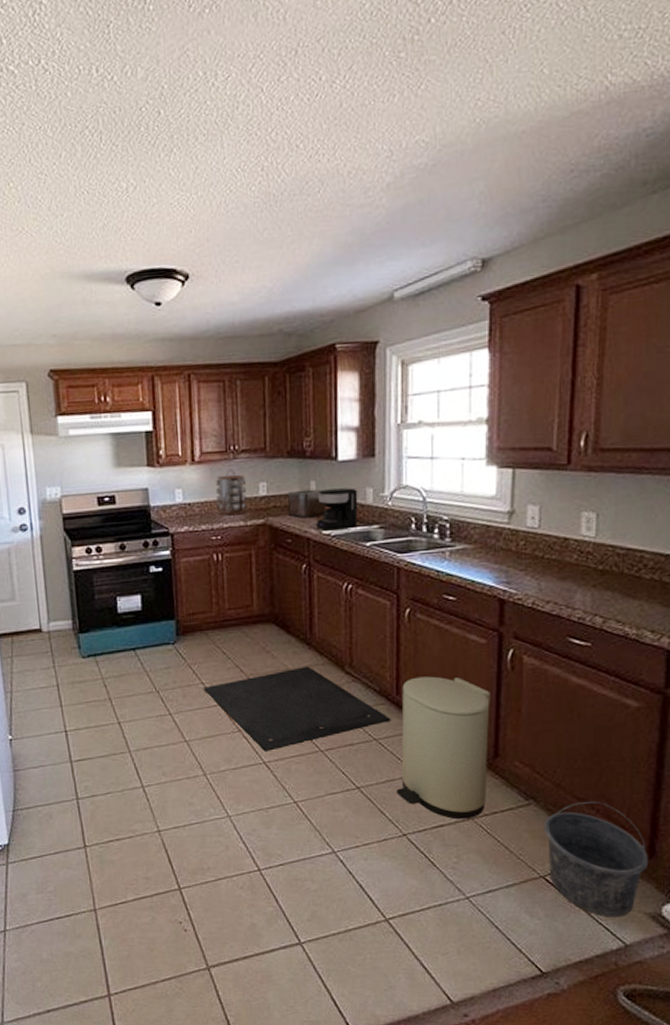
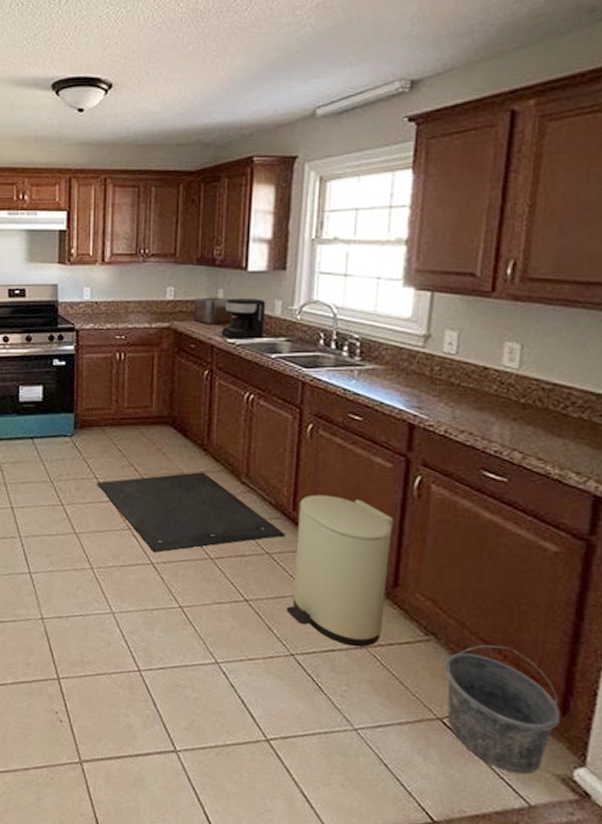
spice rack: present [215,469,247,516] -> none [123,272,153,317]

